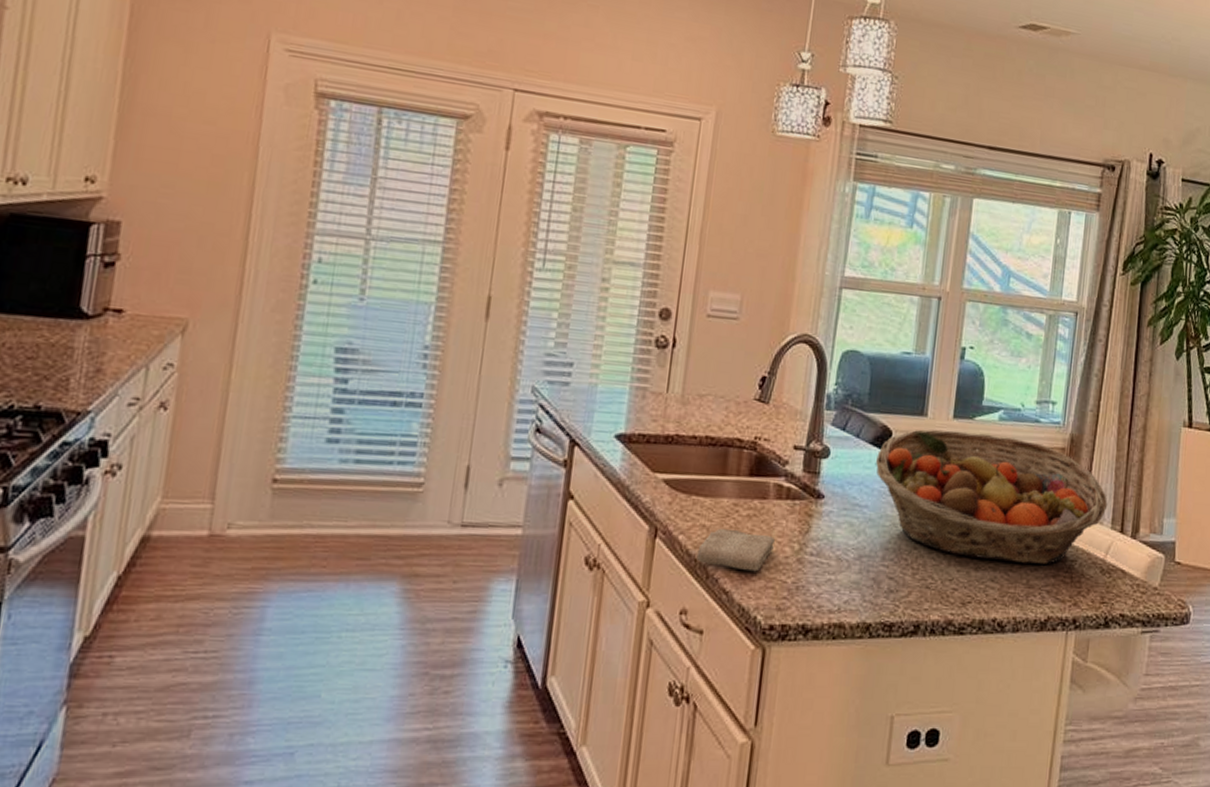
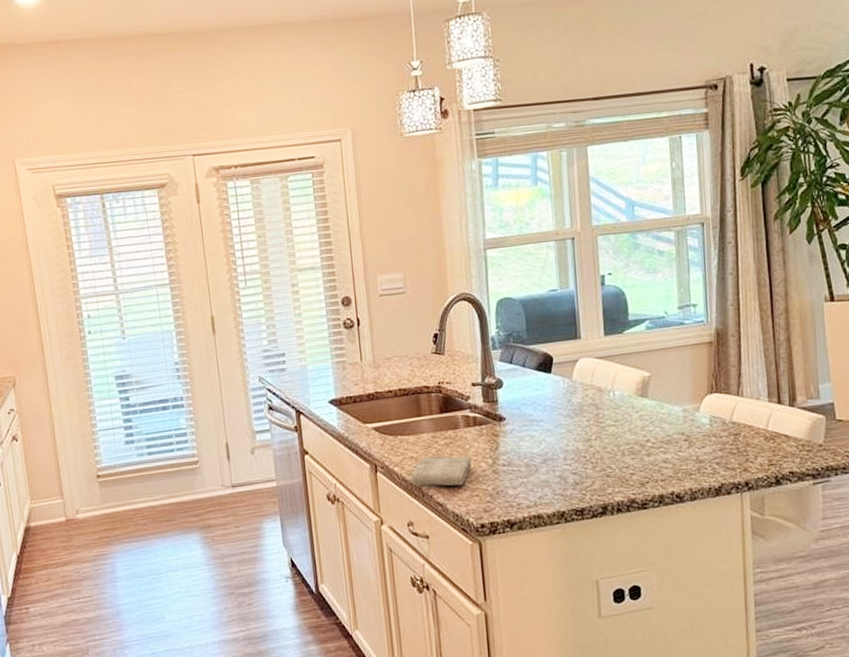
fruit basket: present [876,429,1108,565] -> none [543,341,762,447]

